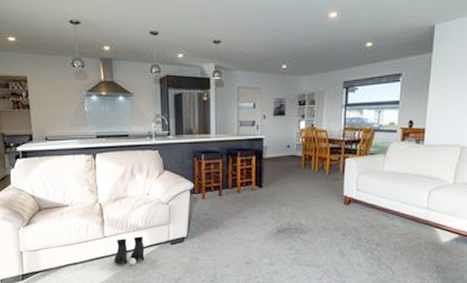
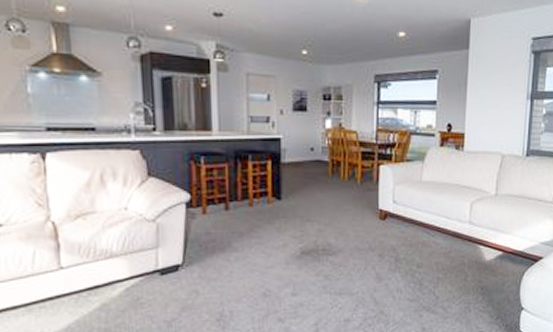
boots: present [114,236,145,265] -> none [76,265,123,305]

